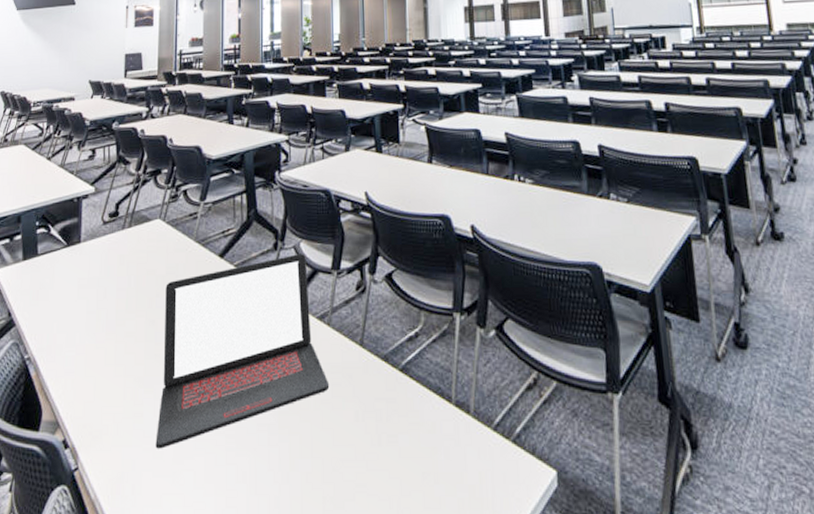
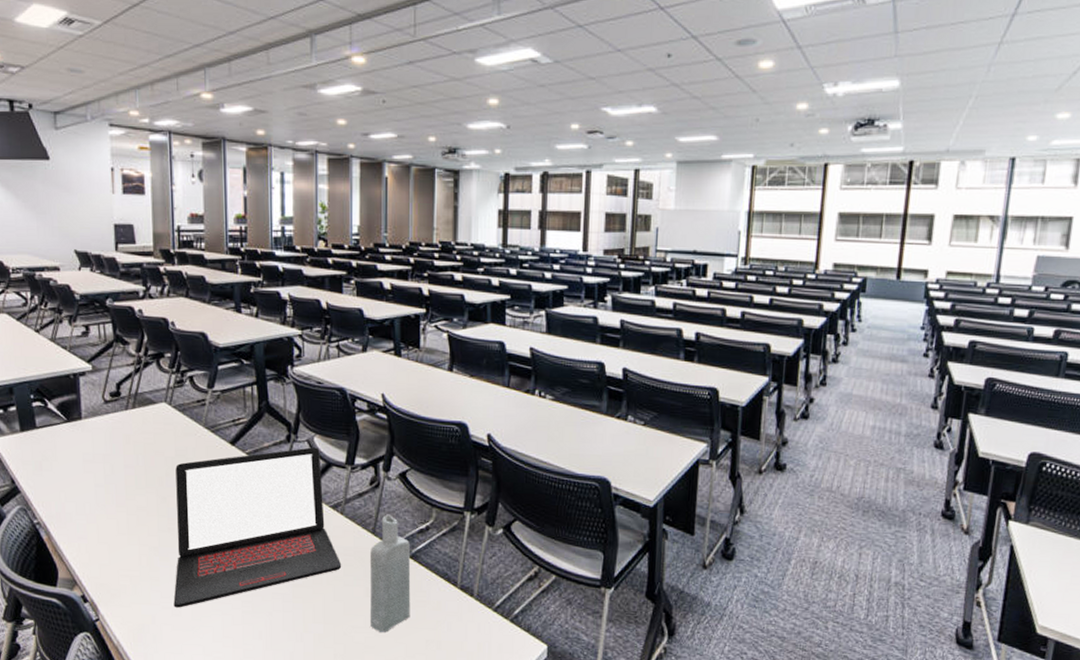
bottle: none [359,322,404,465] -> present [370,514,411,632]

